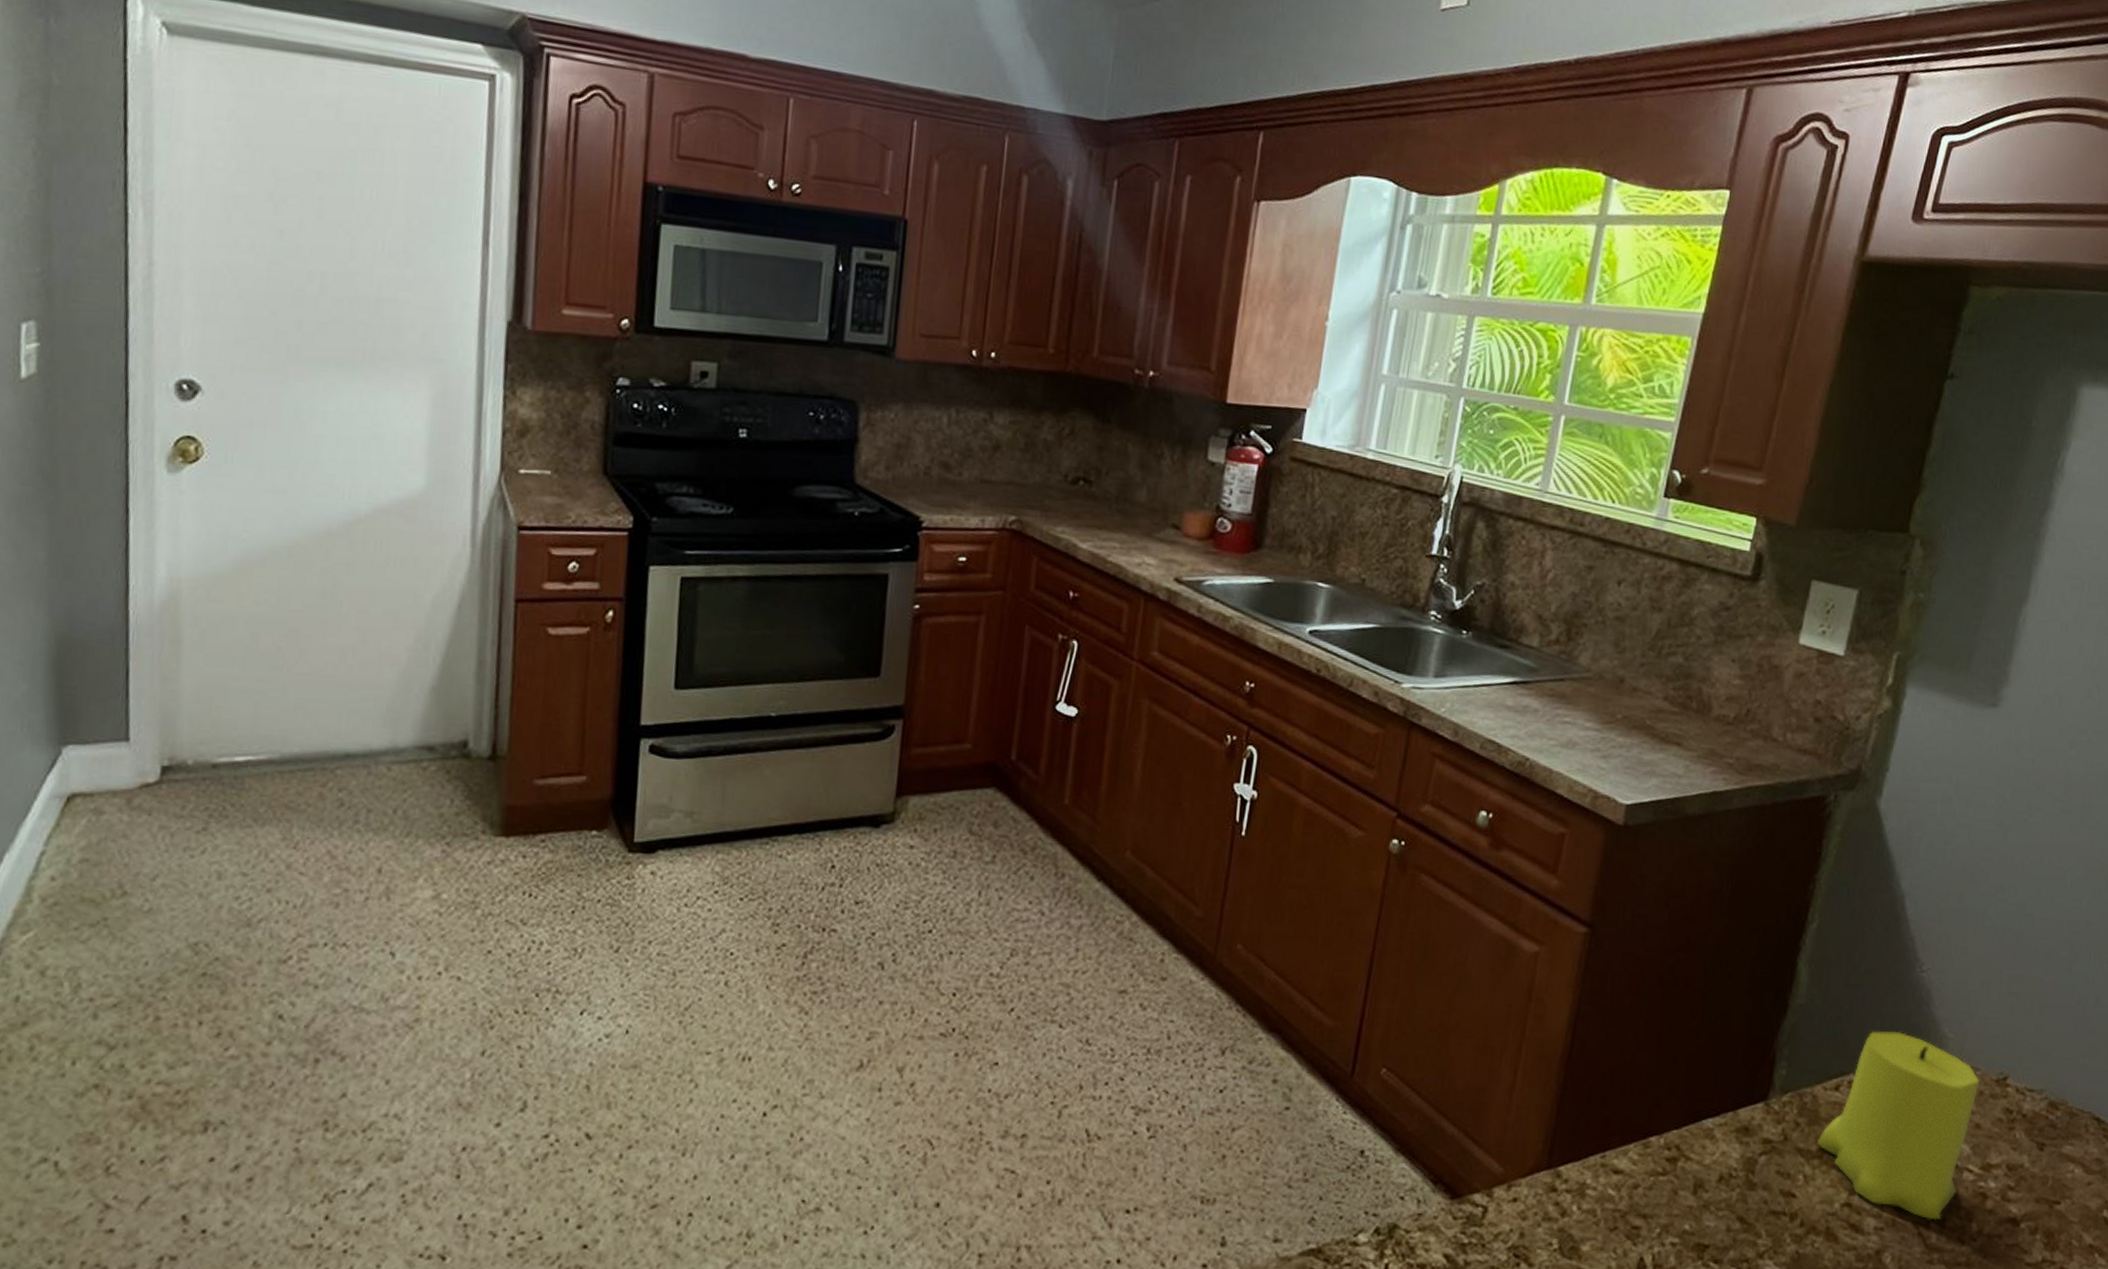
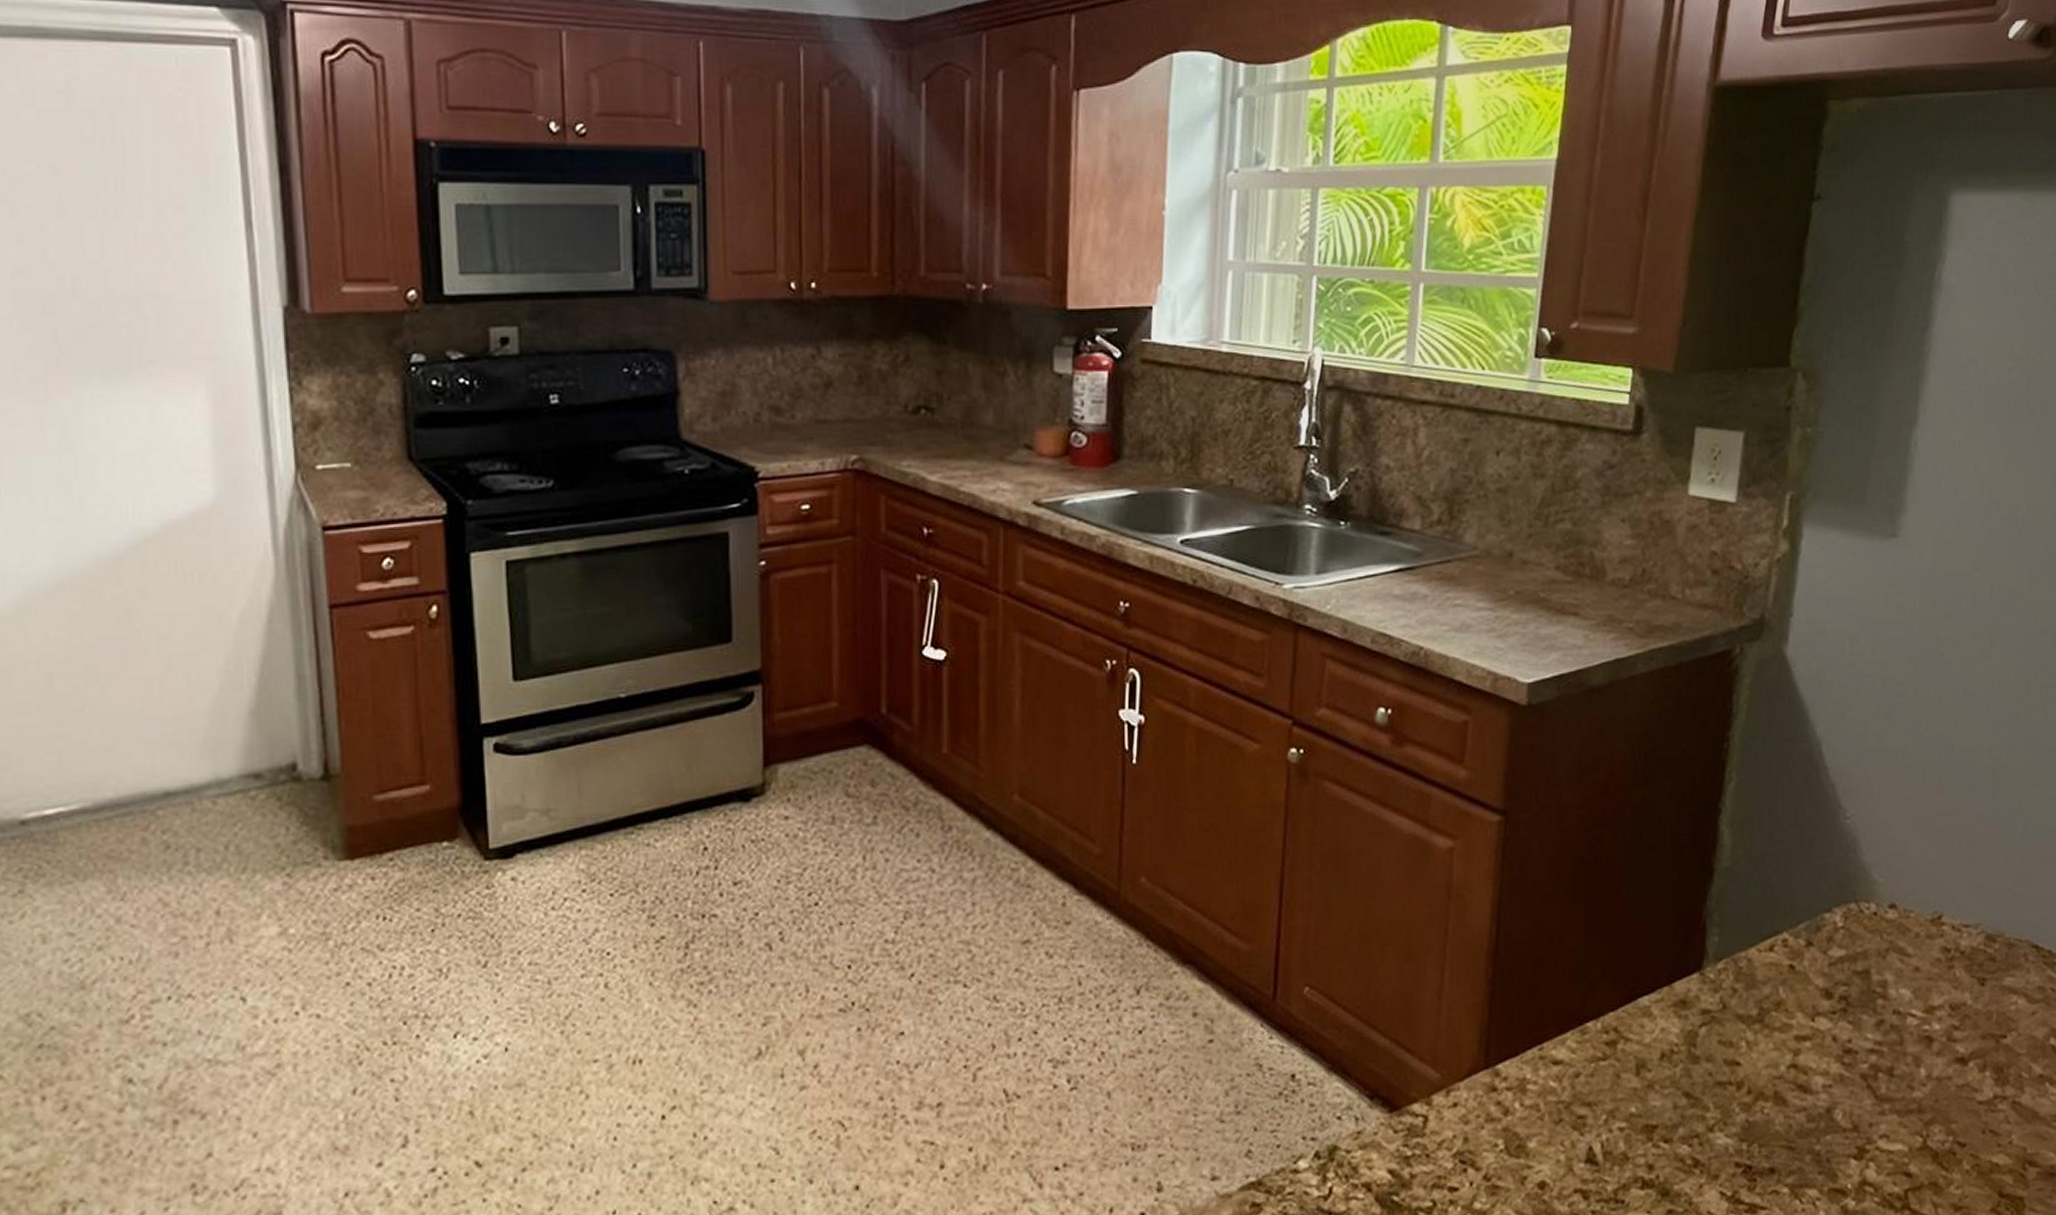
candle: present [1816,1031,1980,1220] -> none [1756,883,1915,1071]

